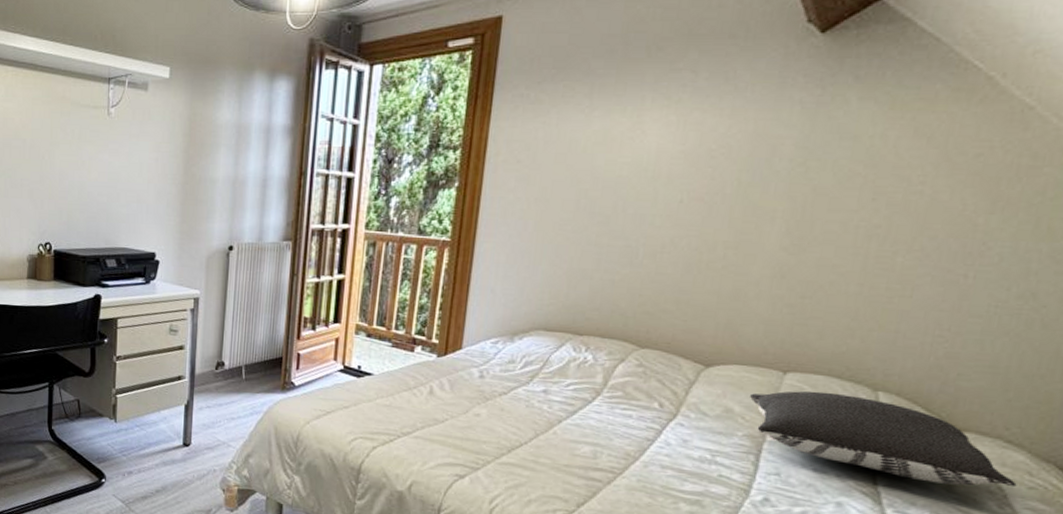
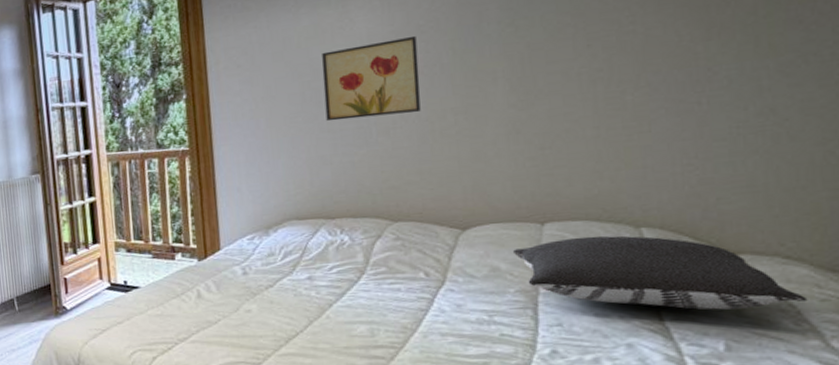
wall art: none [596,159,705,239] -> present [321,35,421,122]

